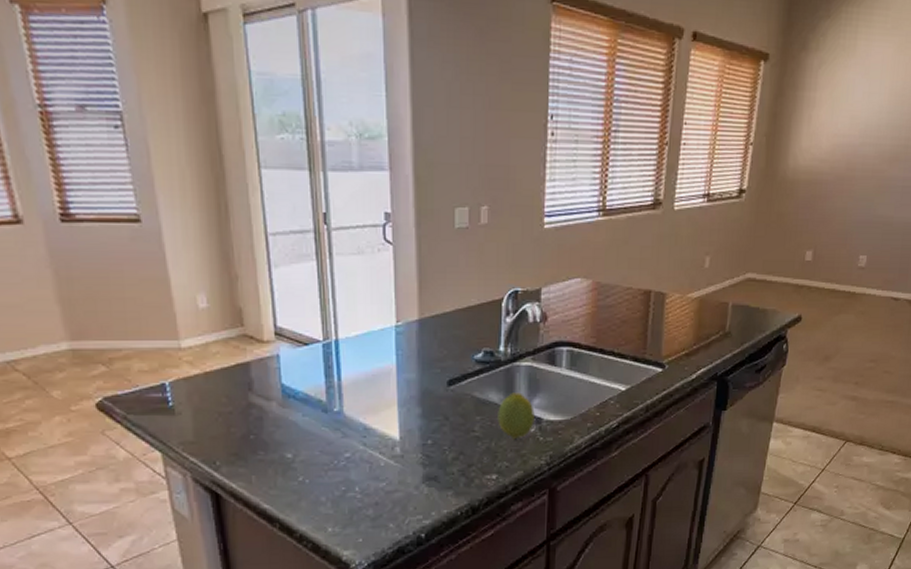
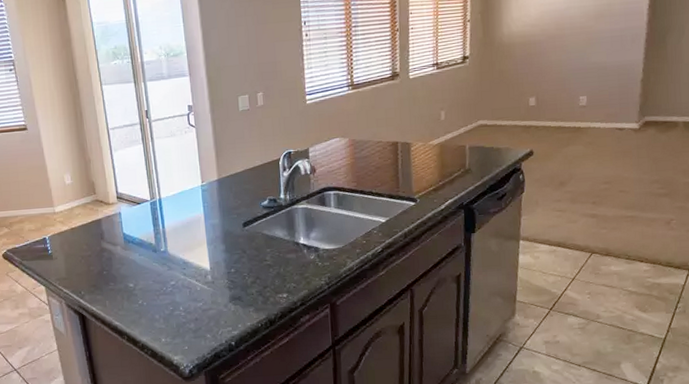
fruit: present [498,392,535,440] -> none [283,229,313,266]

